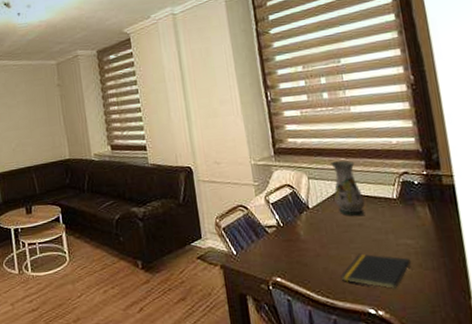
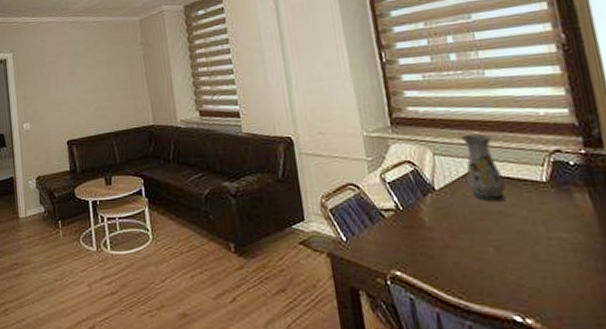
notepad: present [340,253,411,289] -> none [476,247,568,292]

